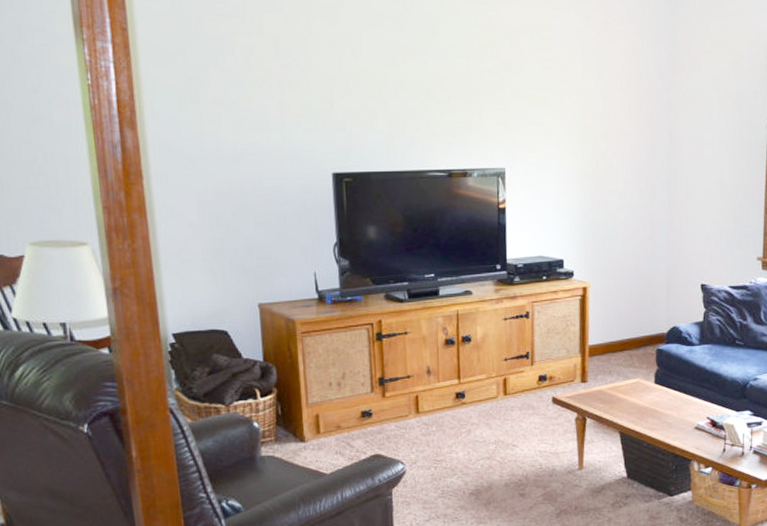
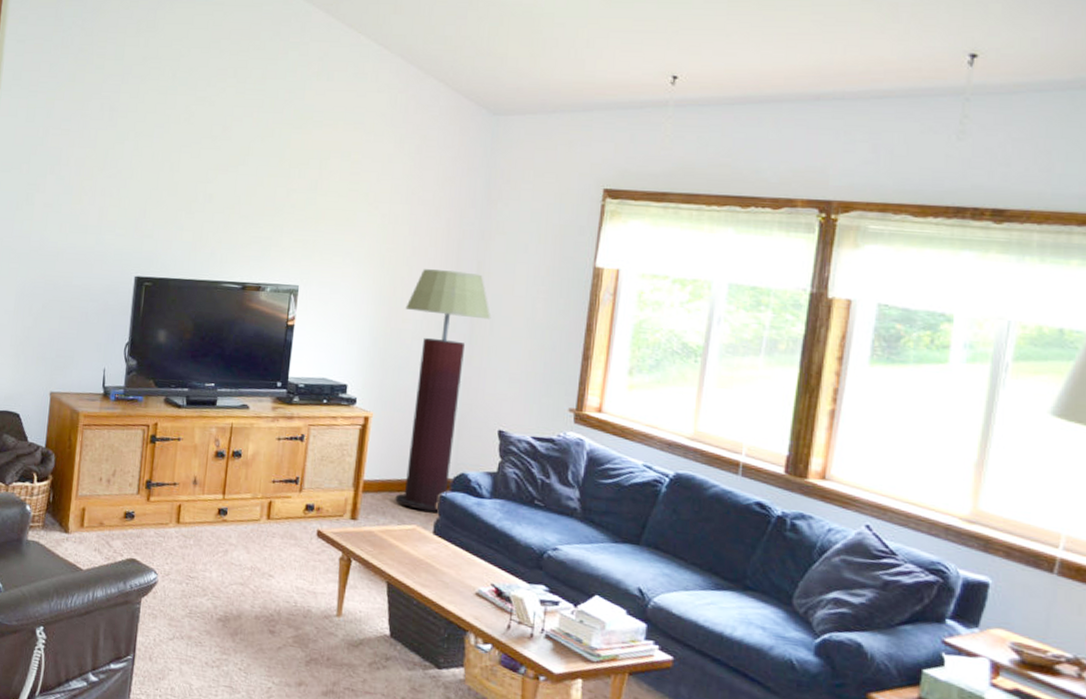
floor lamp: none [609,142,686,365] -> present [395,269,491,513]

